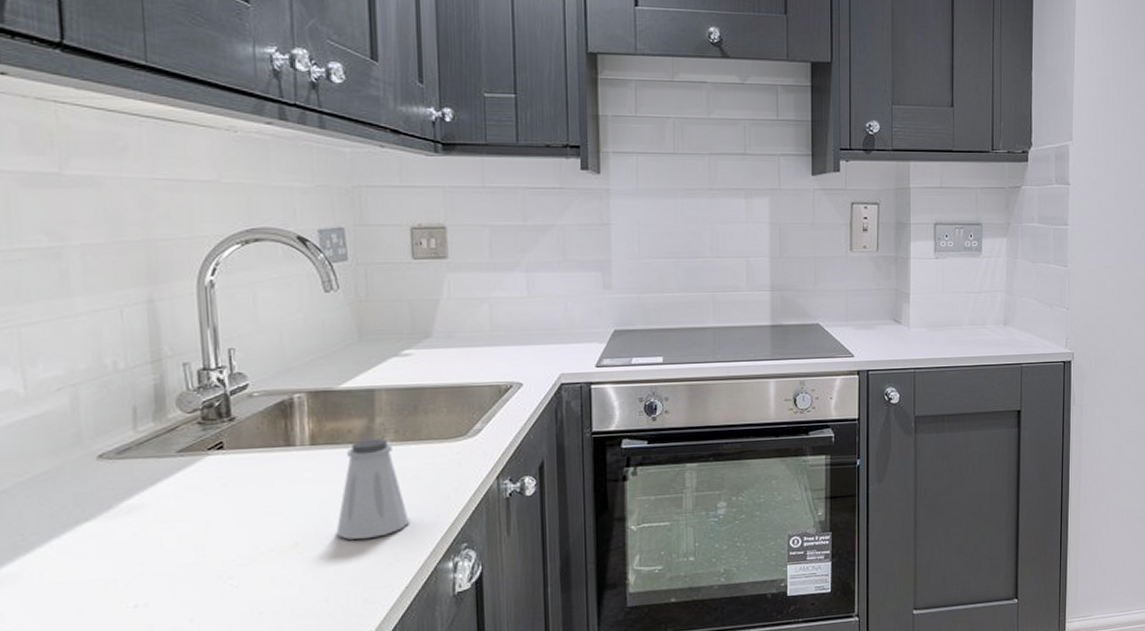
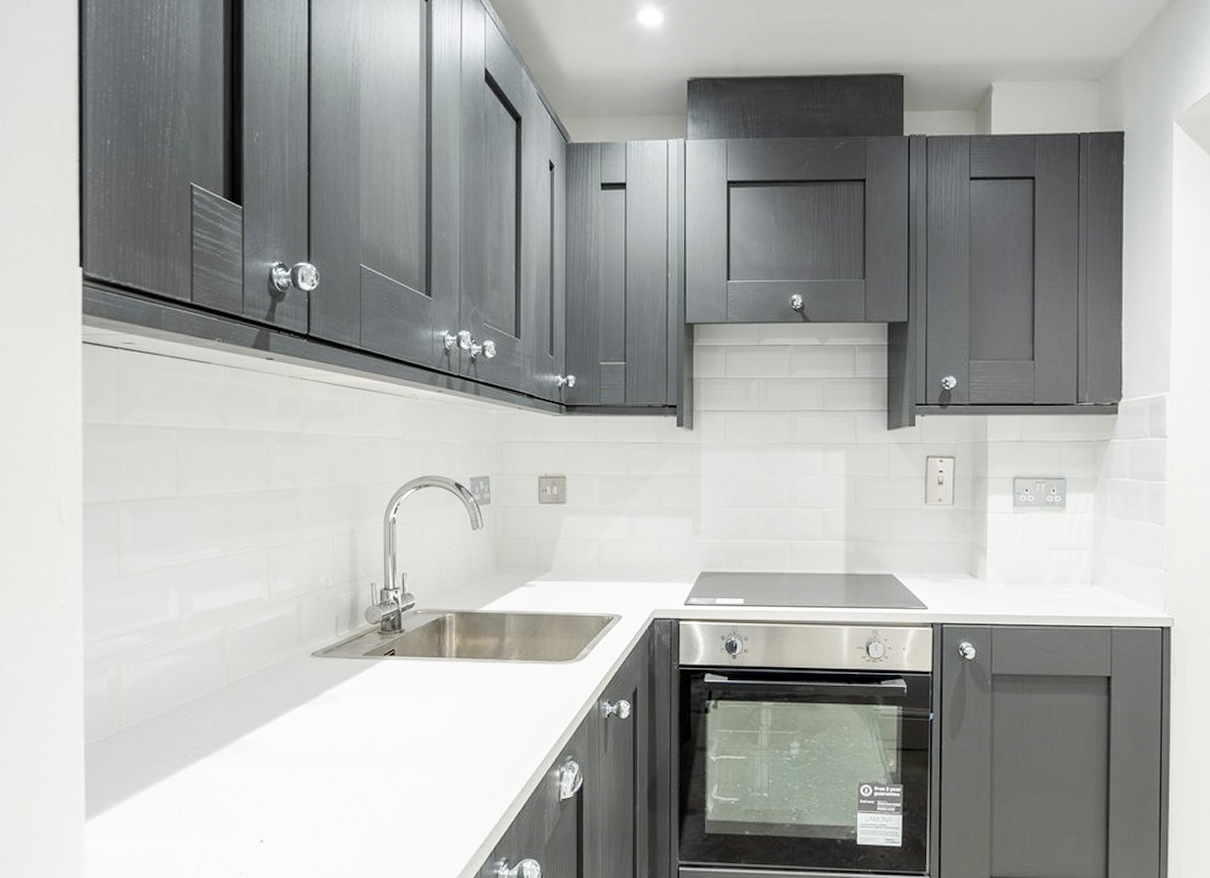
saltshaker: present [336,438,409,540] -> none [471,656,527,742]

